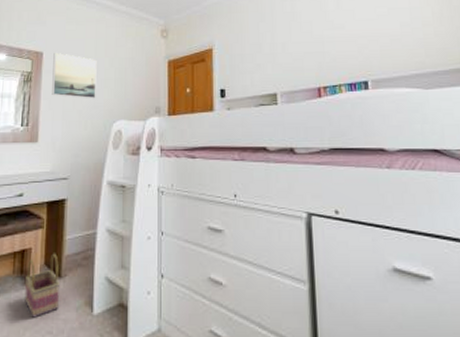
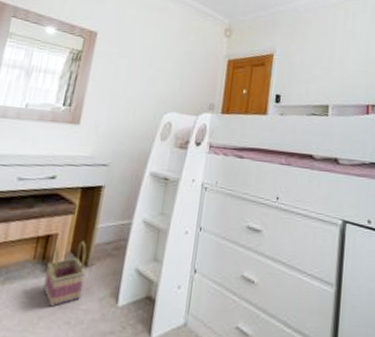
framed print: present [52,52,97,99] -> none [101,34,155,88]

